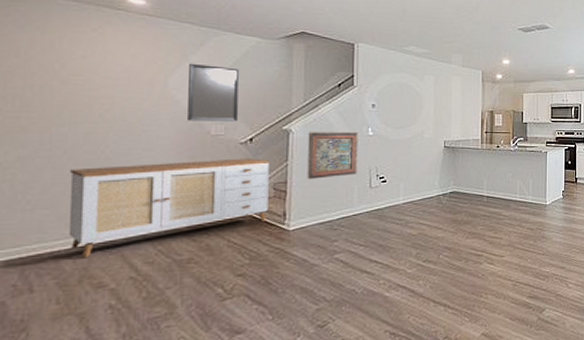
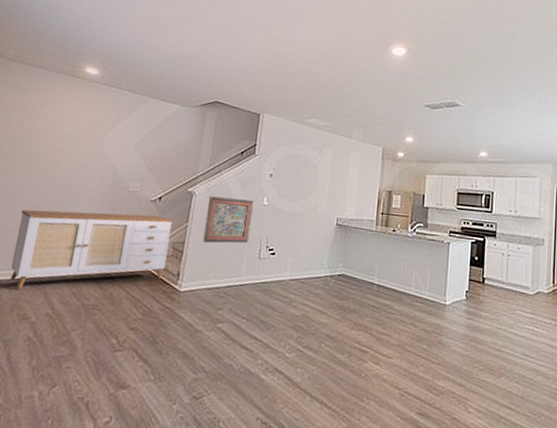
home mirror: present [188,63,240,122] -> none [113,125,160,181]

